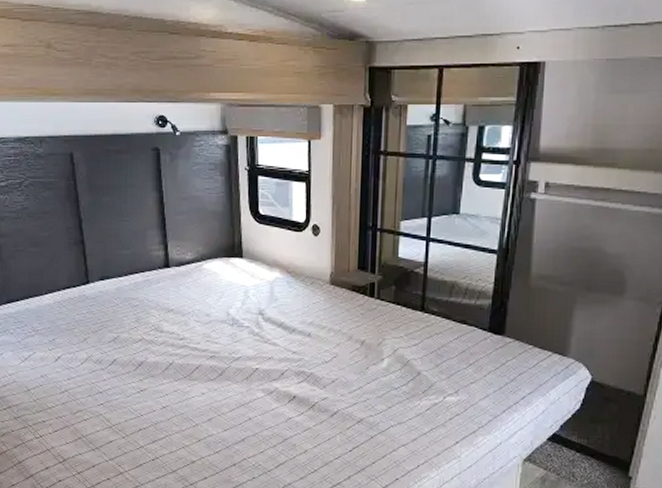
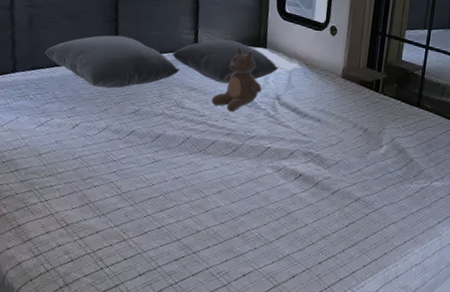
pillow: none [17,259,154,317] -> present [44,35,181,89]
pillow: none [144,251,258,301] -> present [172,39,279,84]
teddy bear: none [190,260,243,333] -> present [211,47,262,112]

